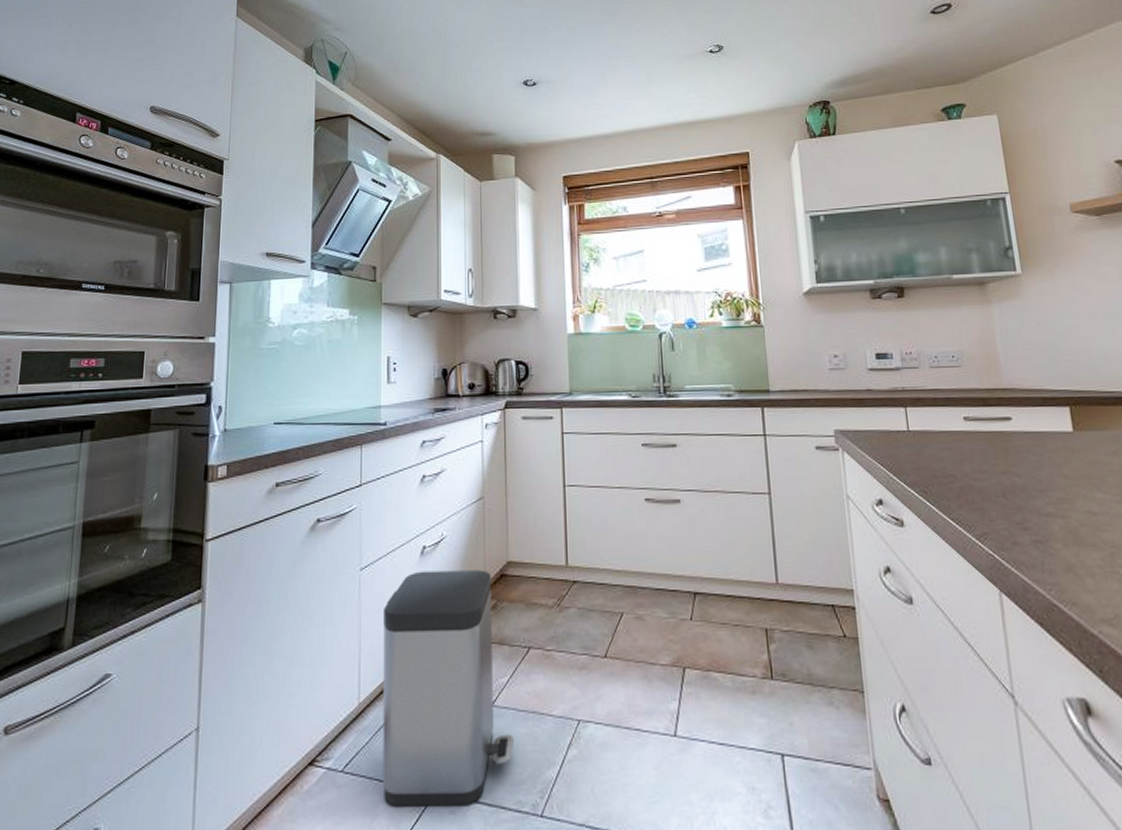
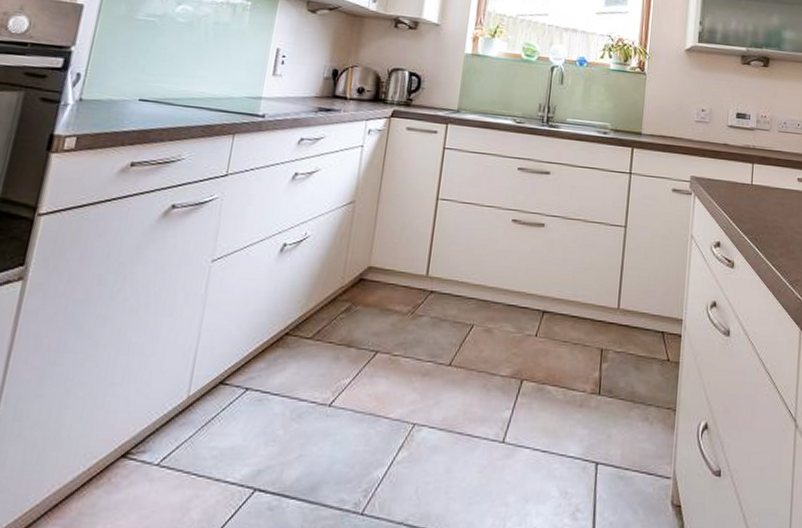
pedal bin: present [382,570,514,807] -> none [199,268,350,503]

